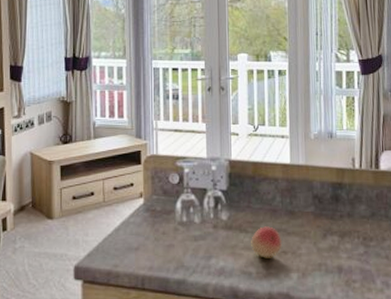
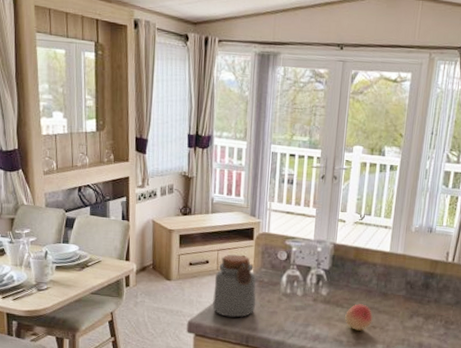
jar: none [101,182,150,256] -> present [213,254,257,318]

